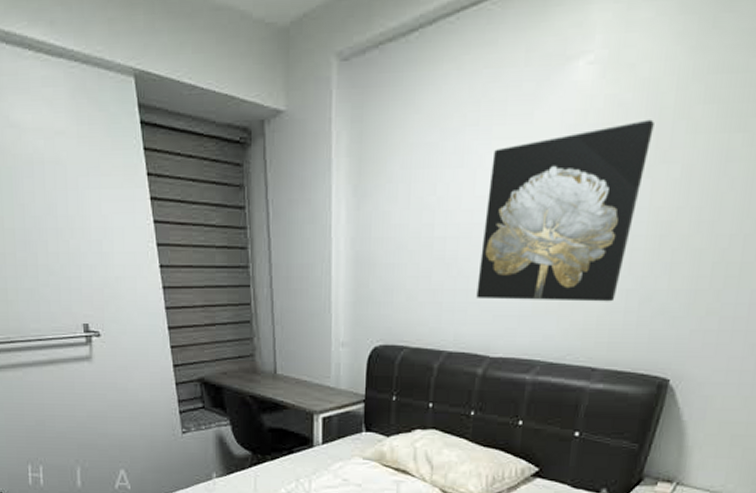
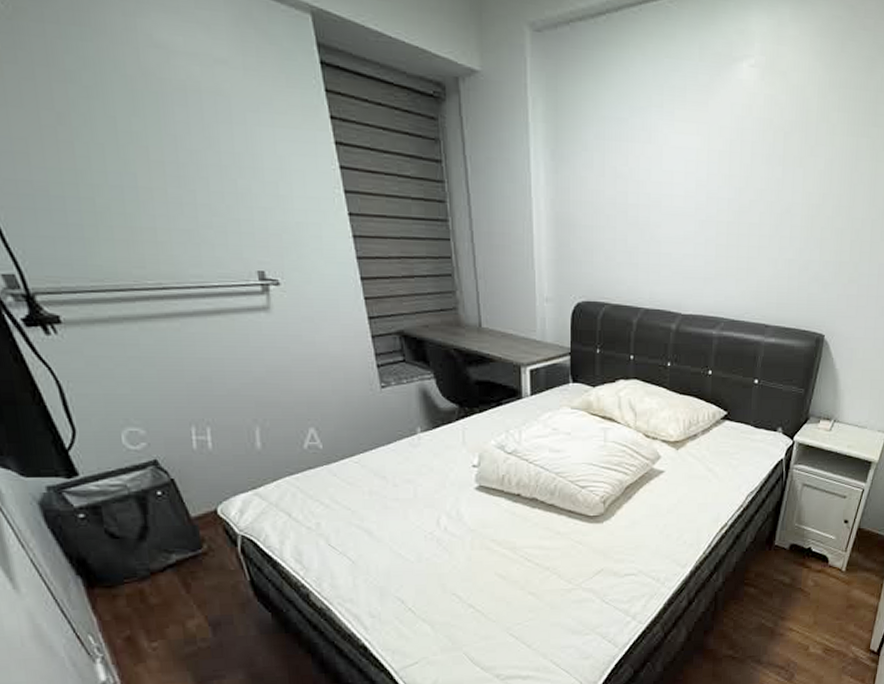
wall art: present [476,119,654,302] -> none [668,119,803,269]

